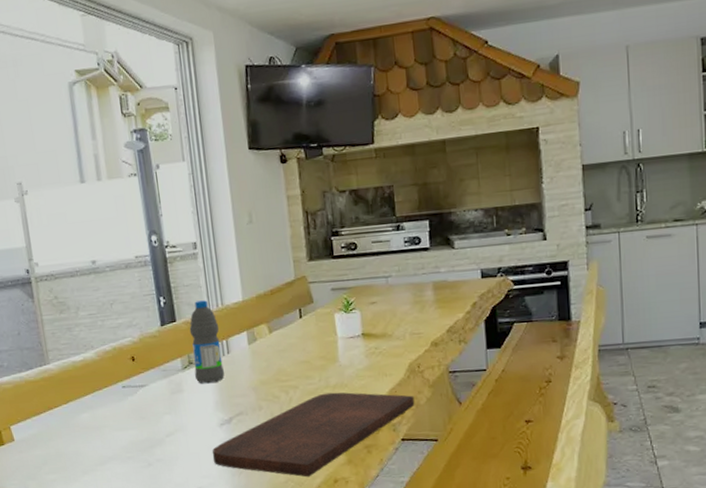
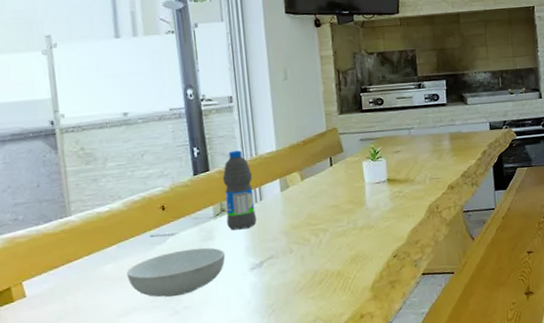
serving bowl: none [101,400,195,449] -> present [126,247,226,297]
cutting board: present [212,392,415,478] -> none [241,233,434,315]

